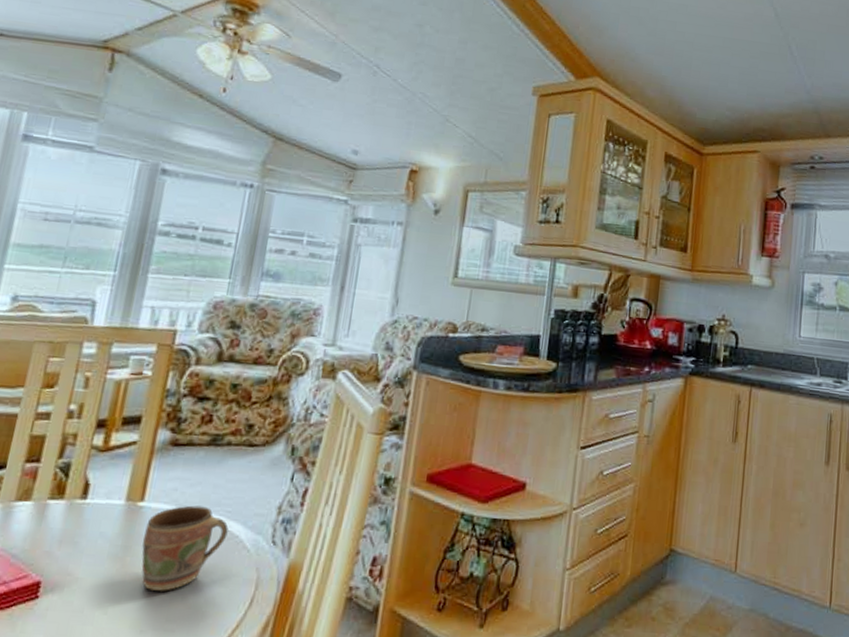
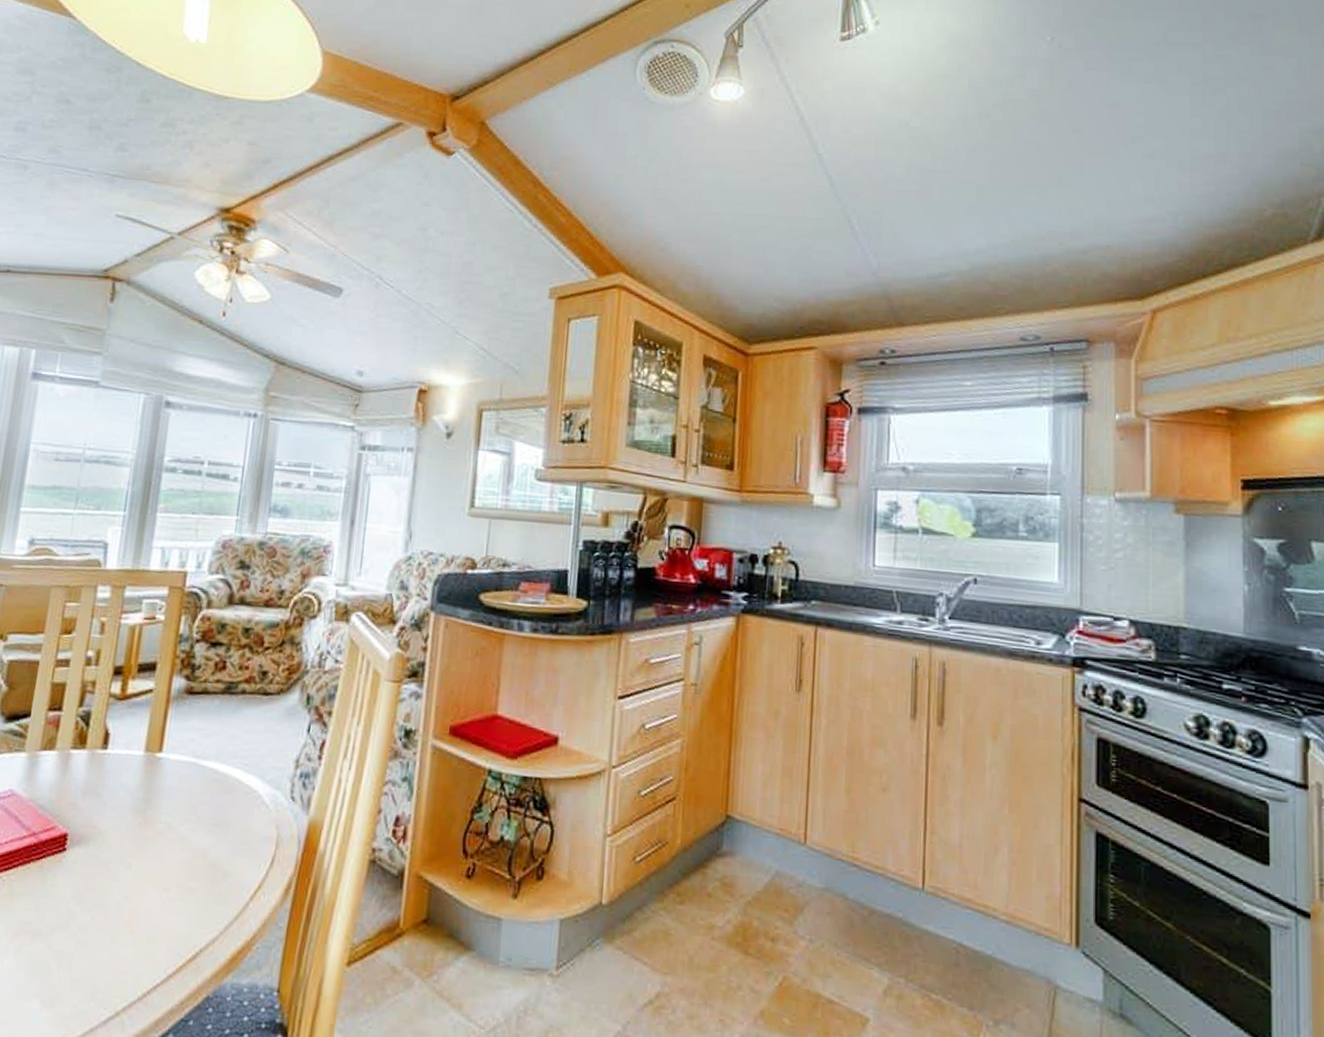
mug: present [141,505,229,591] -> none [162,757,246,847]

